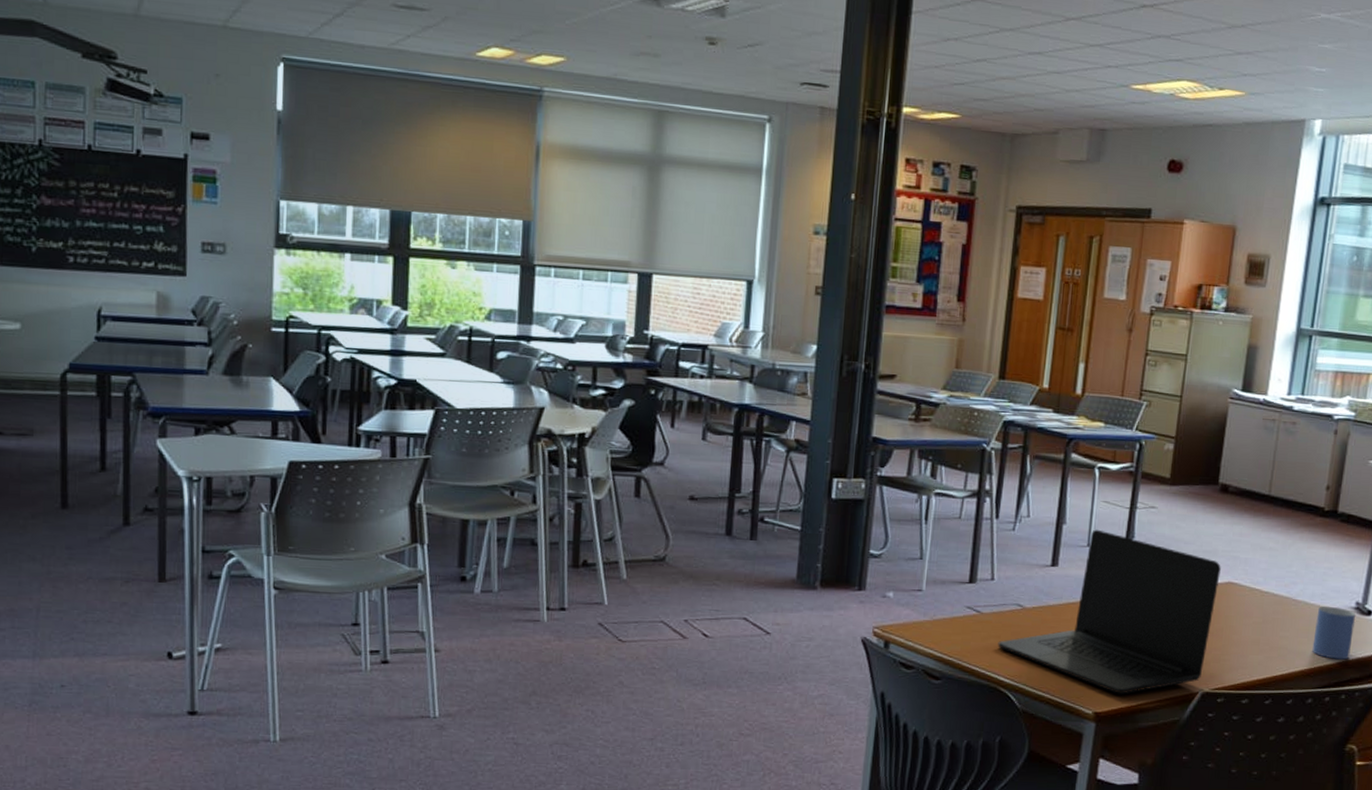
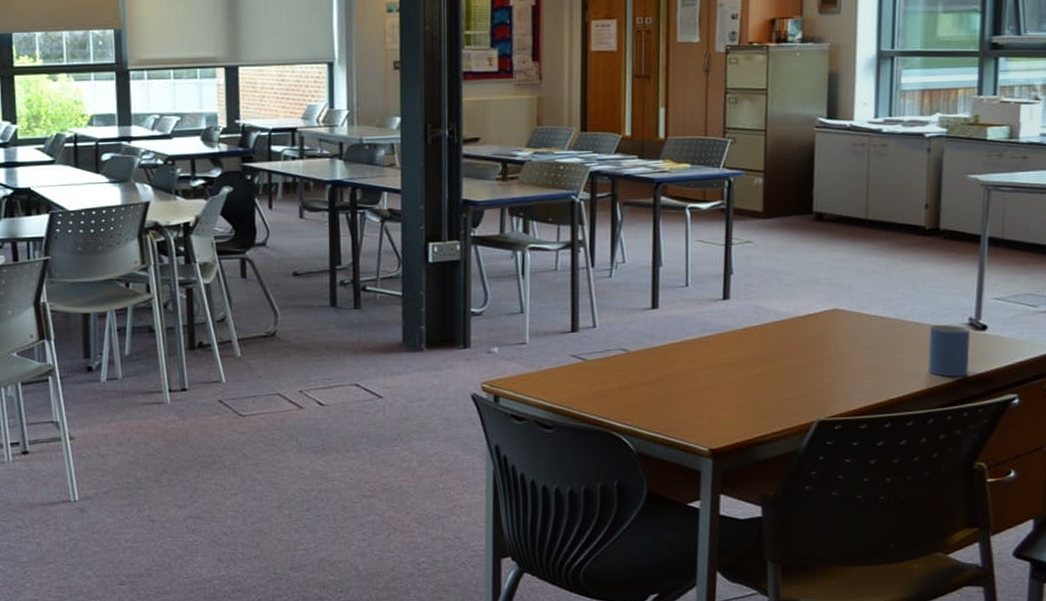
laptop: present [997,529,1221,694] -> none [606,268,824,429]

